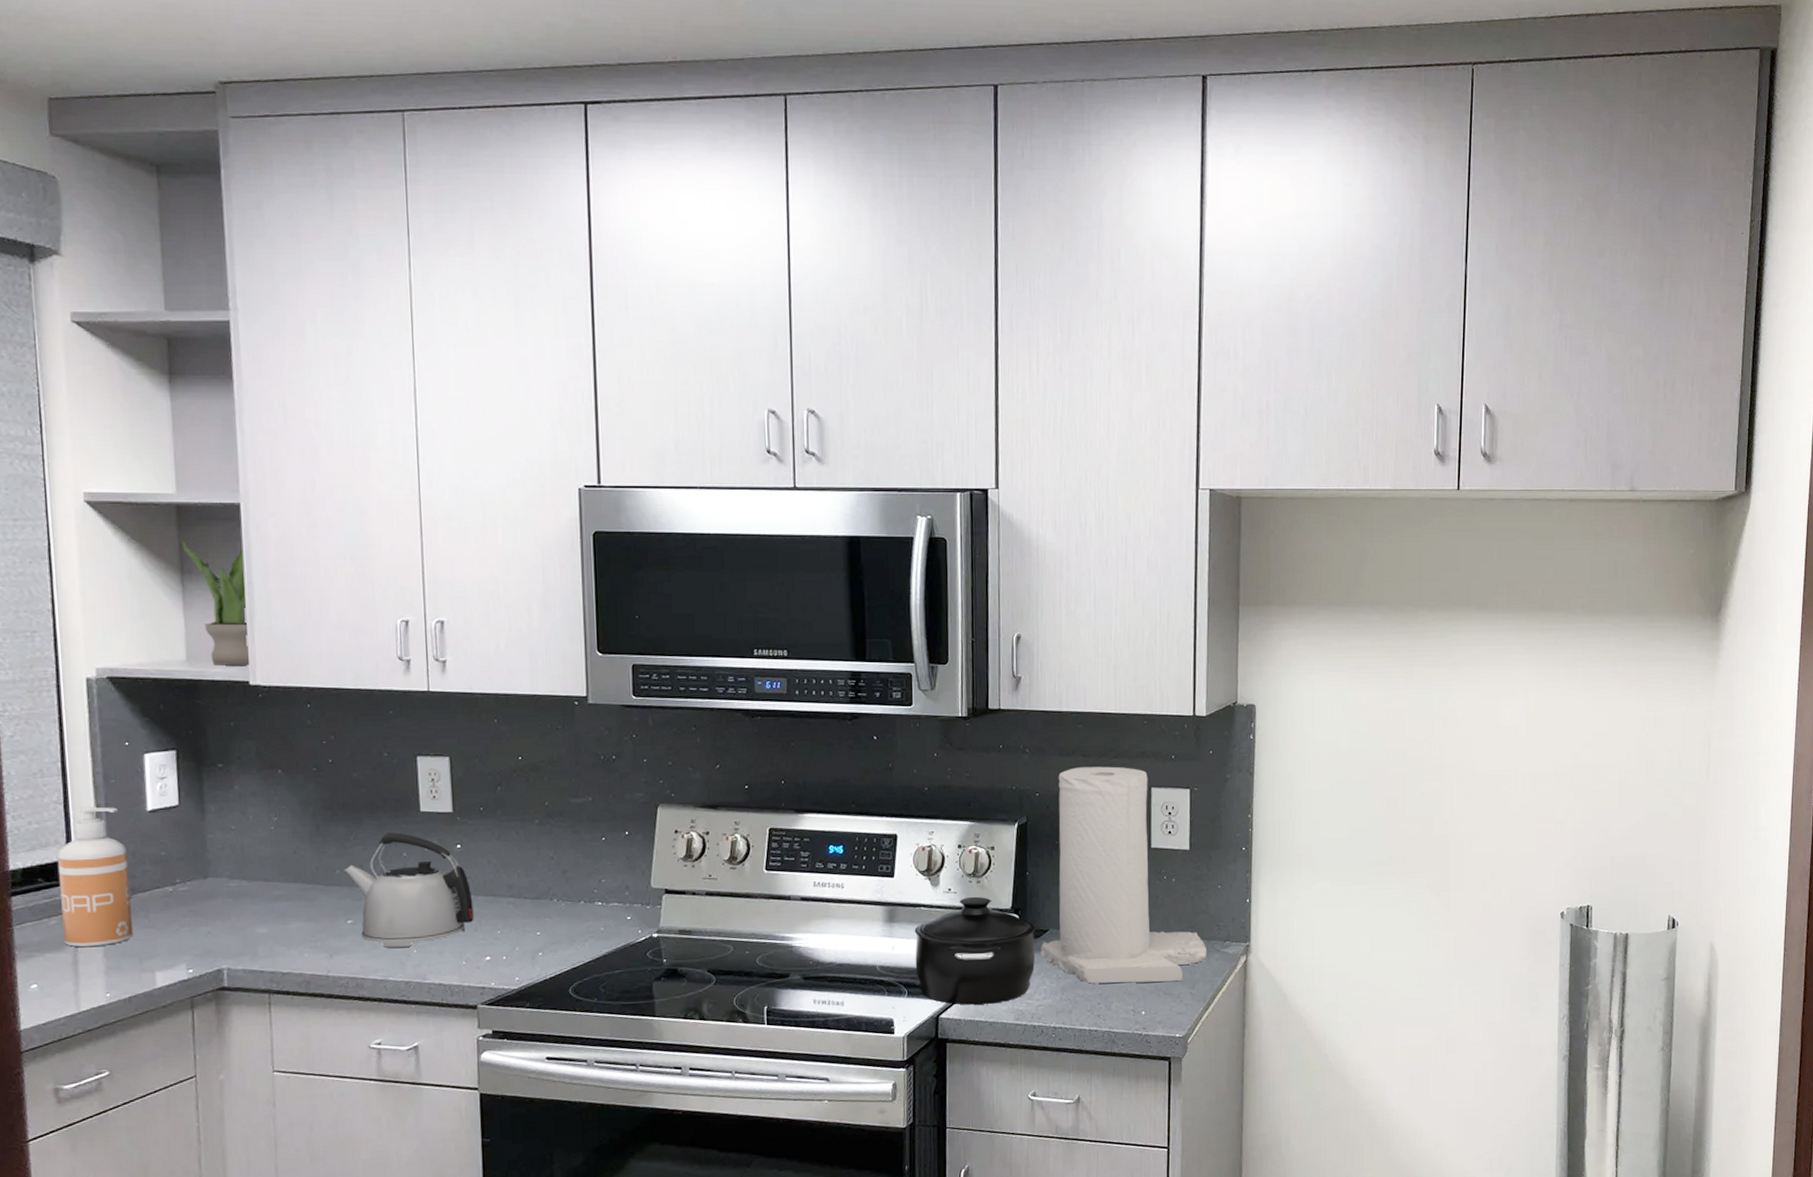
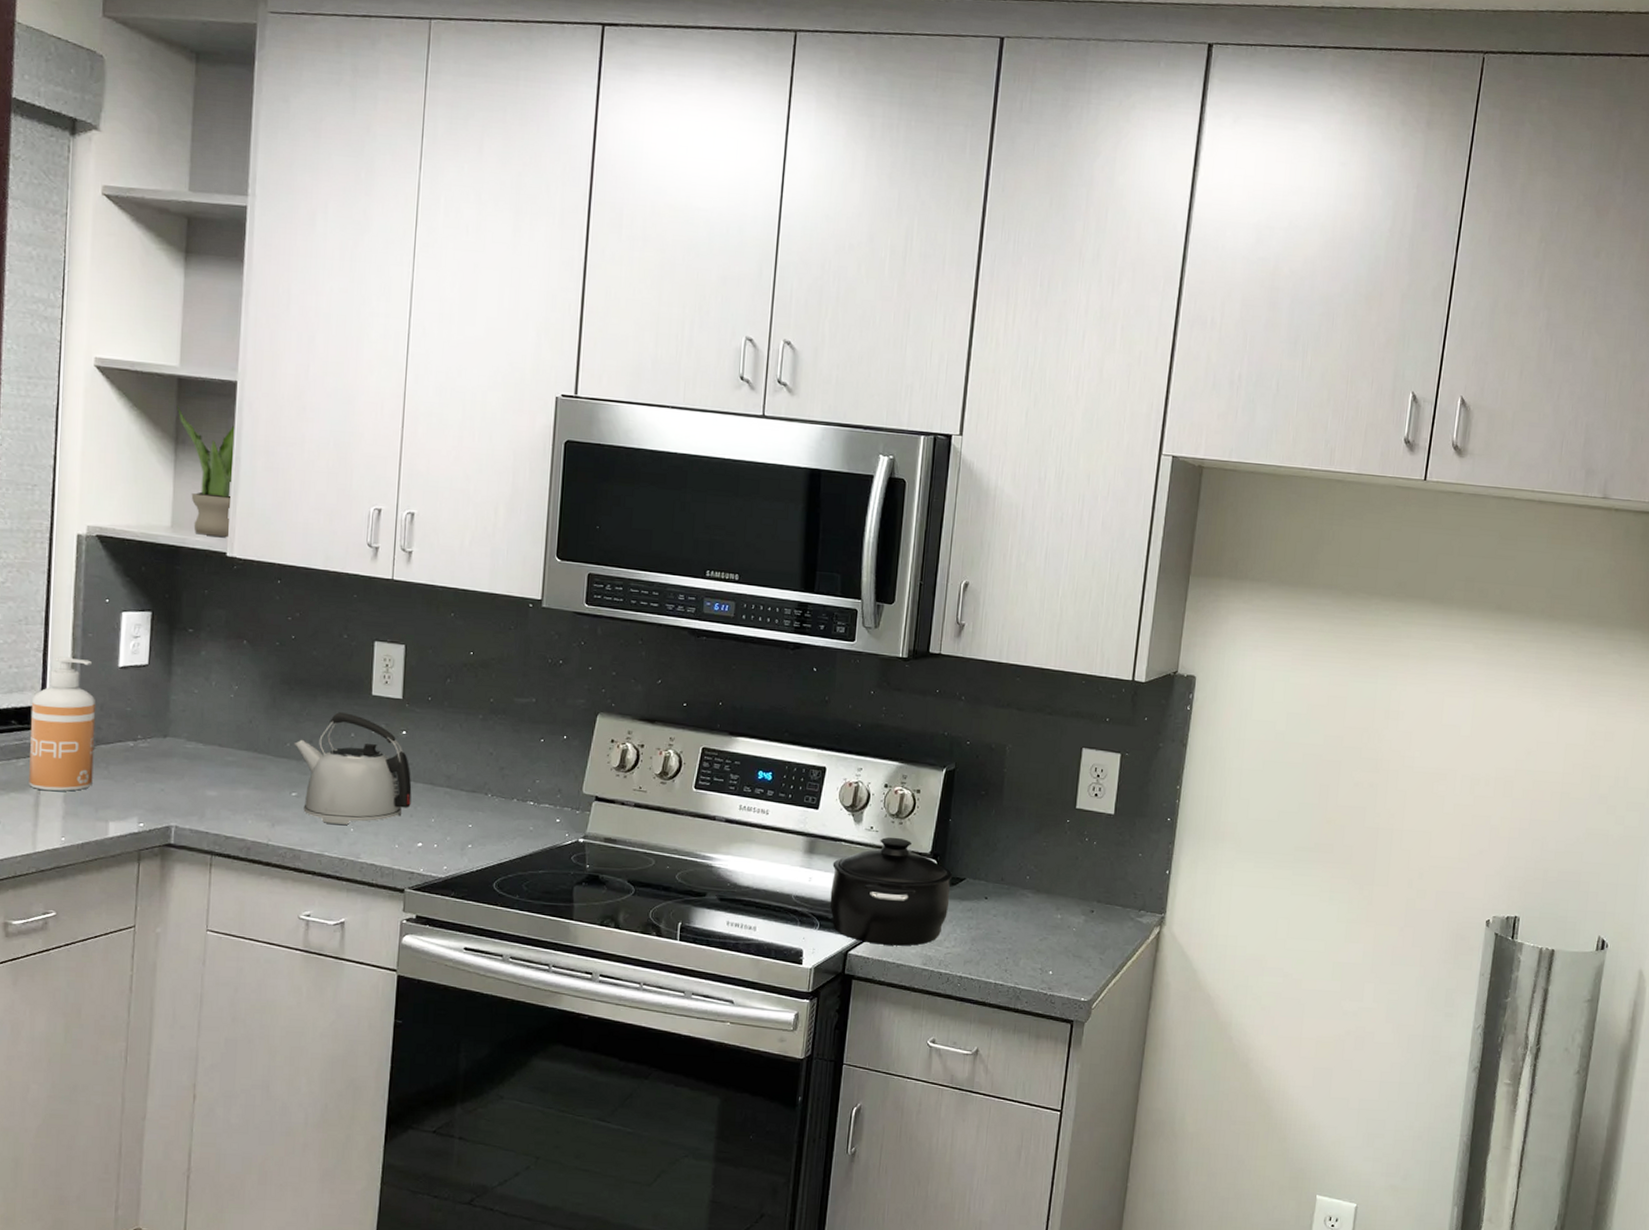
paper towel: present [1039,766,1207,984] -> none [953,720,1122,946]

